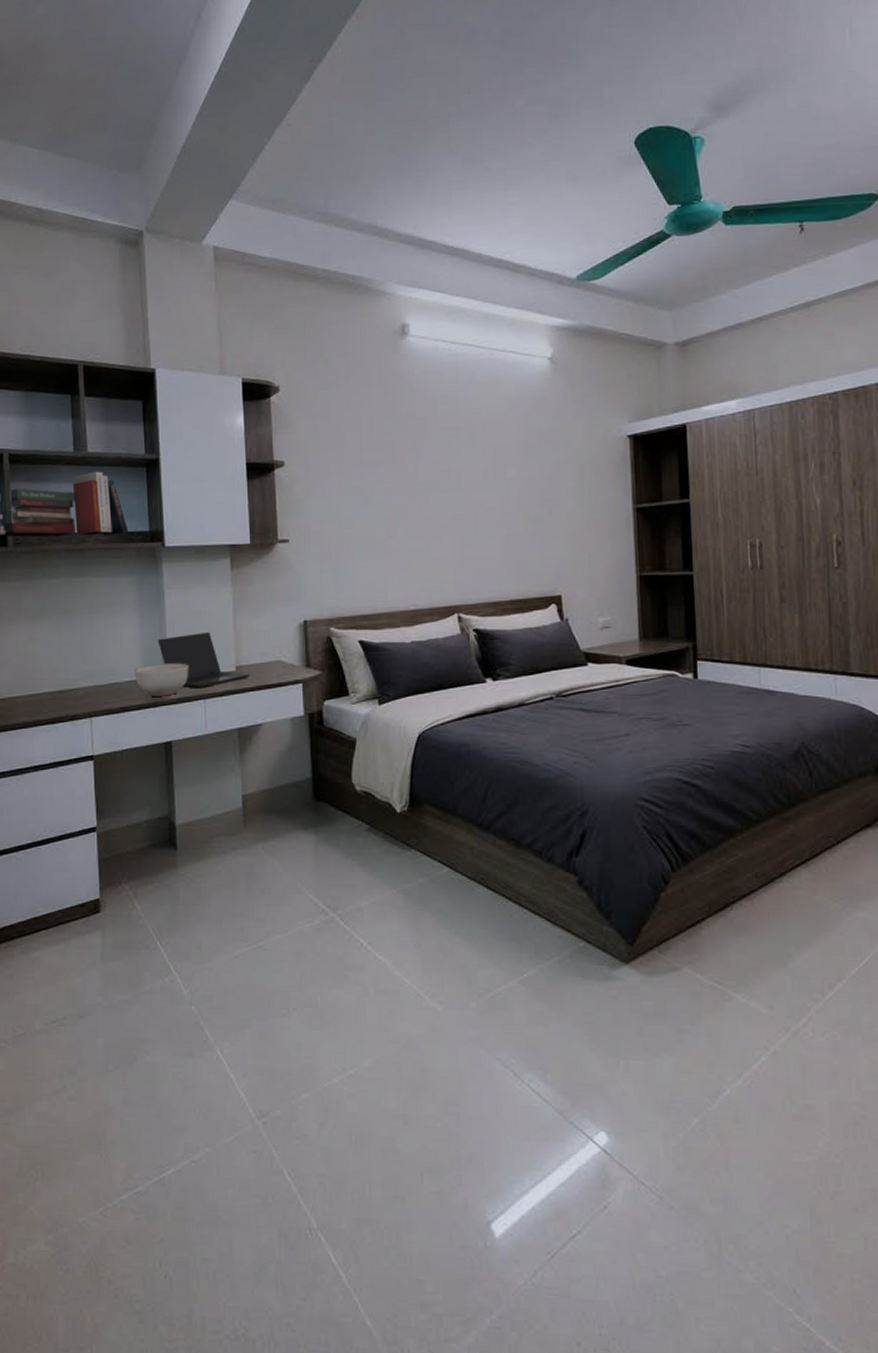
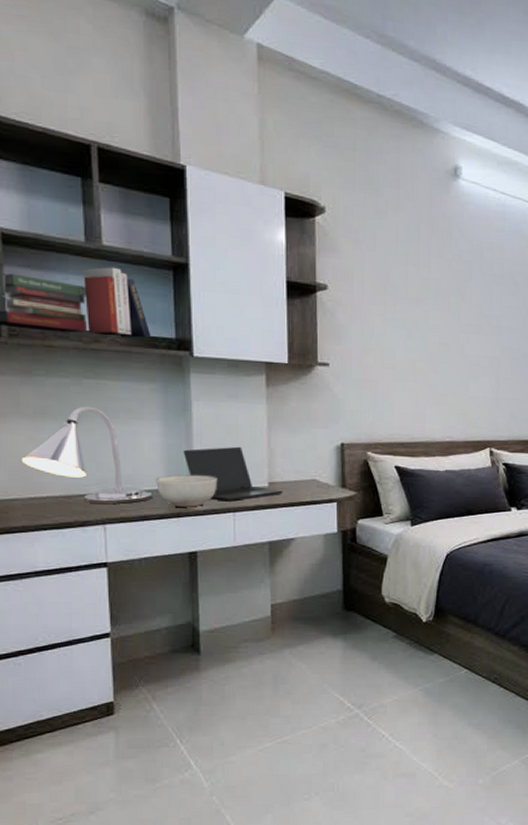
table lamp: none [22,603,132,698] -> present [21,406,153,505]

